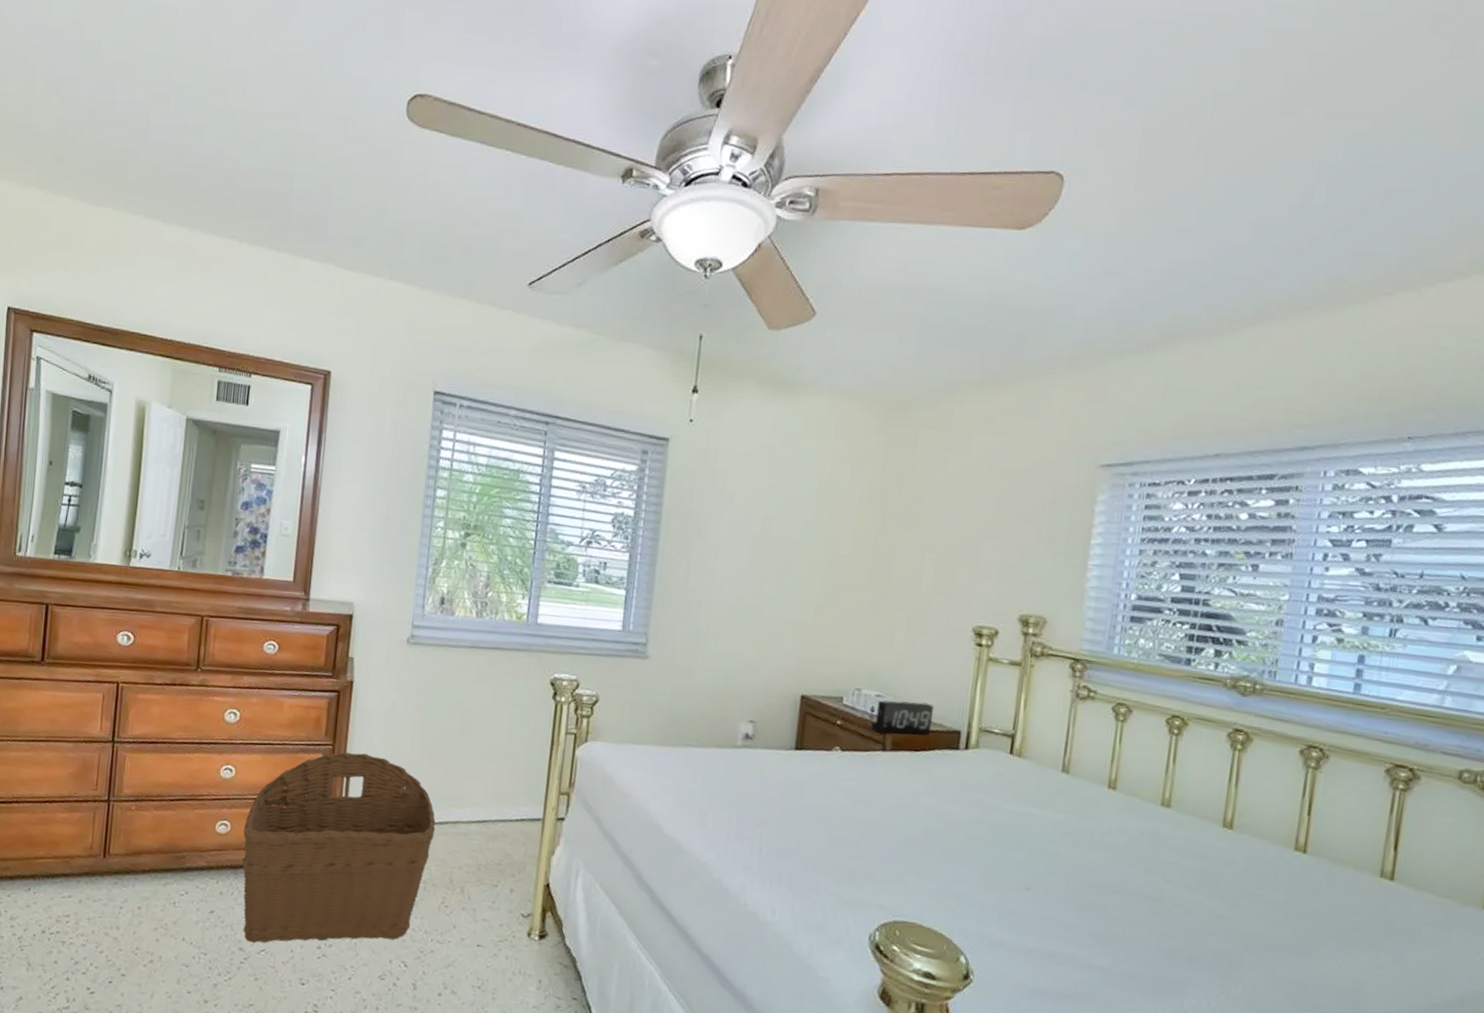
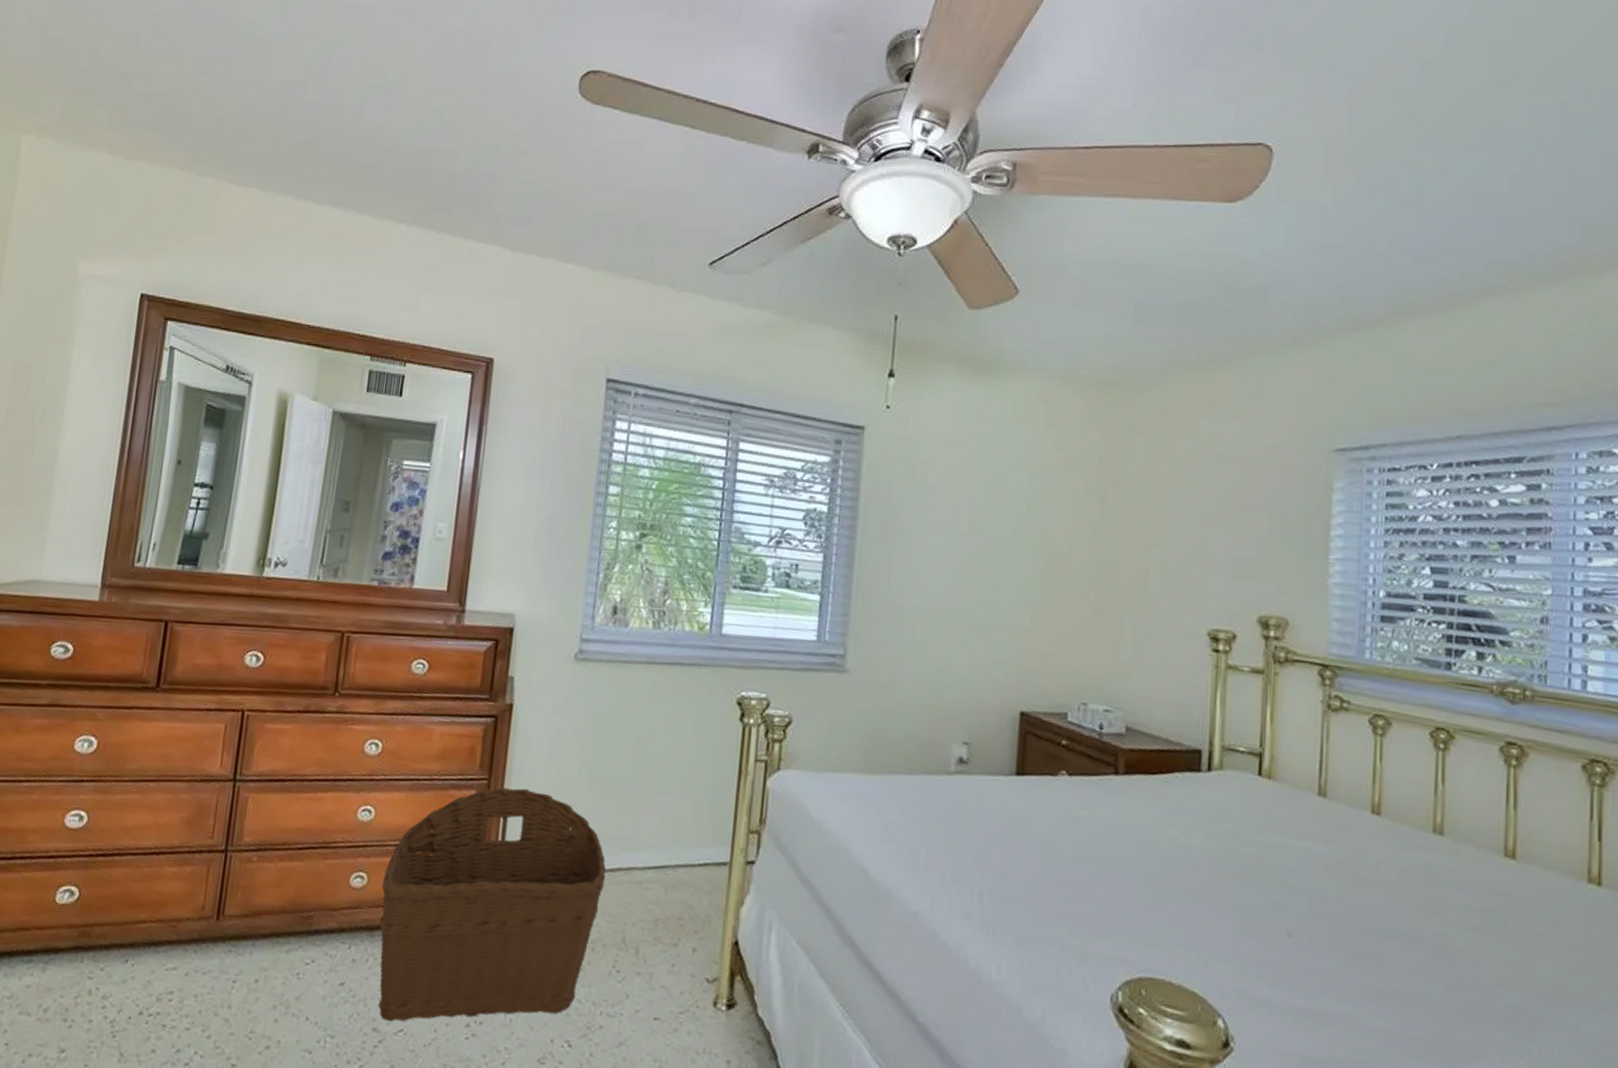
alarm clock: present [870,700,934,736] -> none [1100,715,1169,756]

